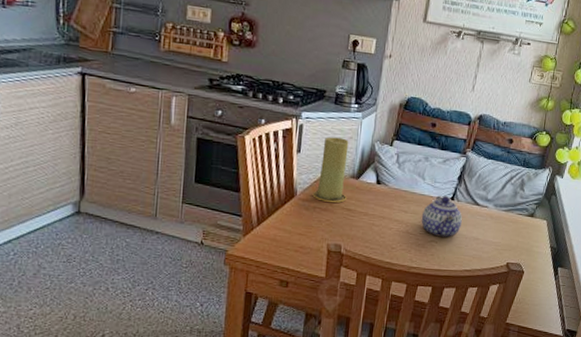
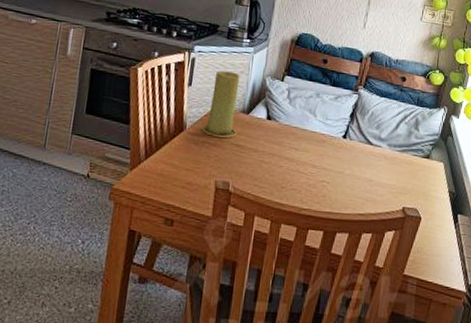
teapot: present [421,195,462,237] -> none [312,133,355,178]

